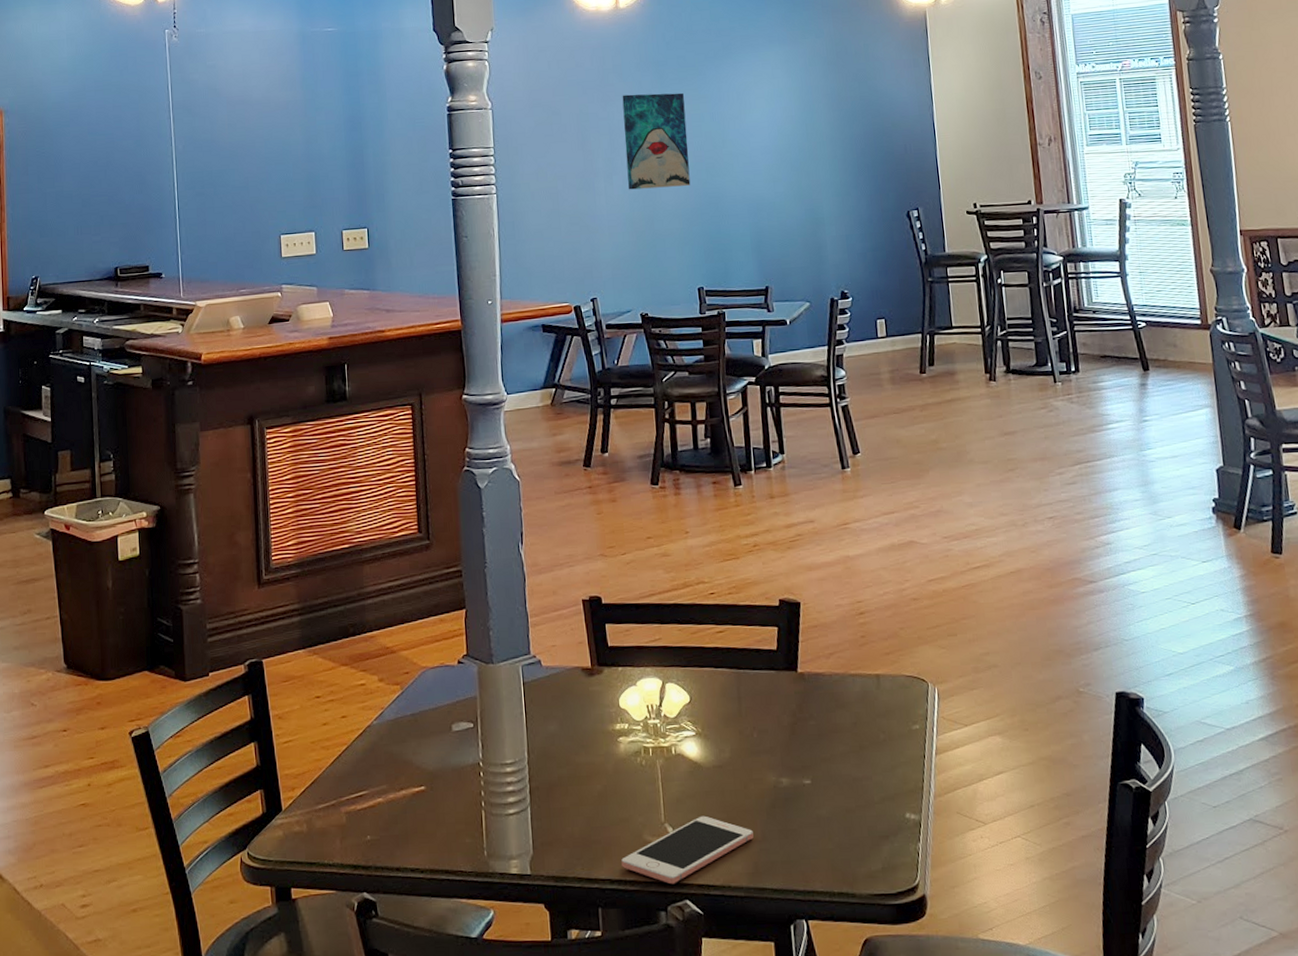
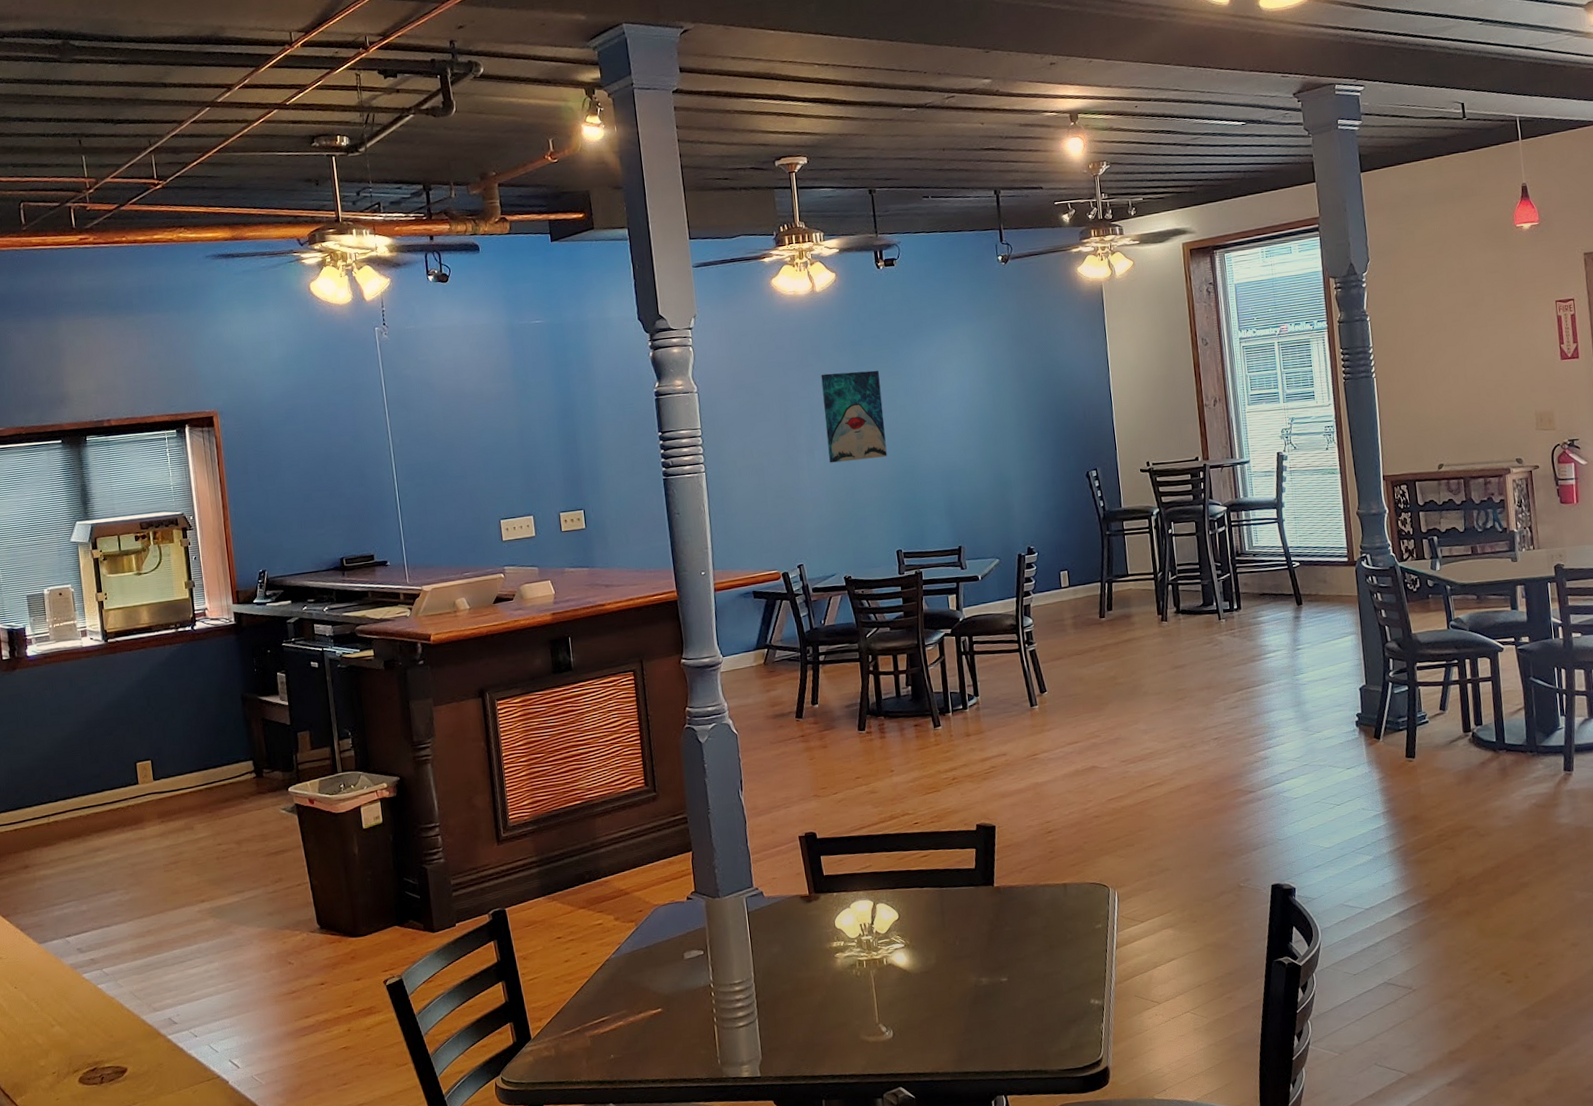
cell phone: present [621,815,754,885] -> none [841,1015,958,1075]

